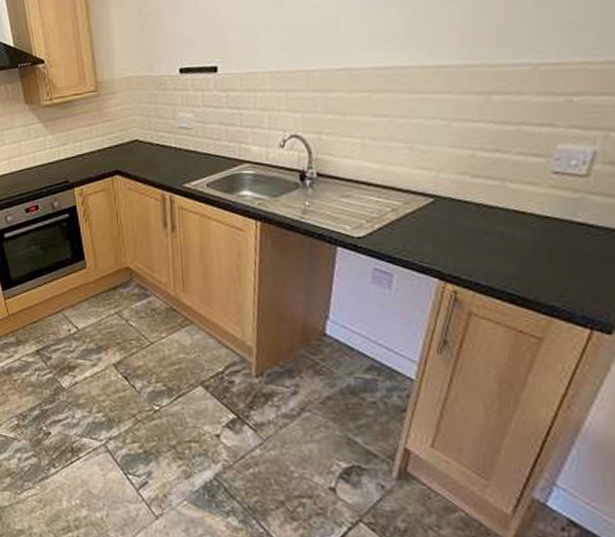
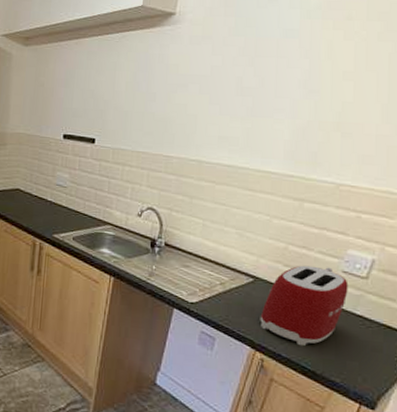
toaster: none [447,170,563,270] -> present [260,265,349,347]

